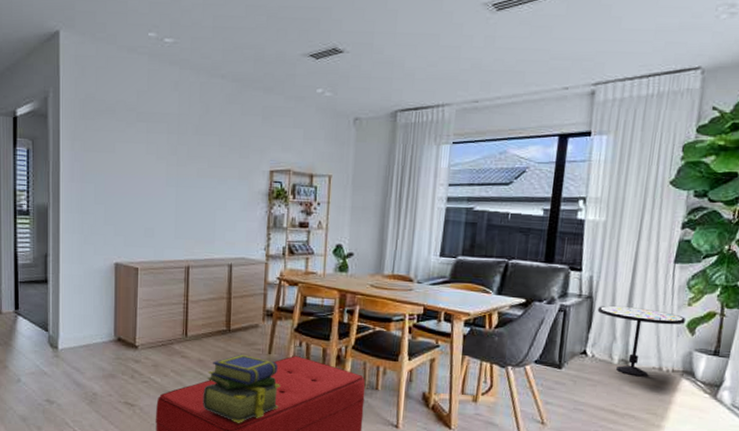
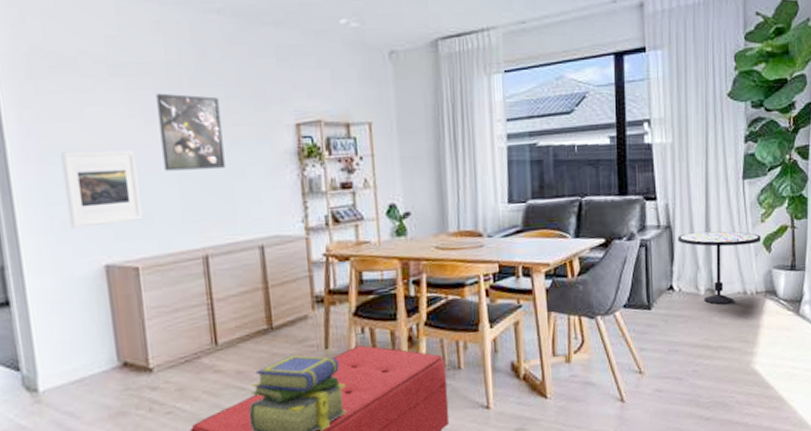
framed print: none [95,175,147,233] -> present [60,150,142,229]
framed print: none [167,137,213,201] -> present [156,93,225,171]

